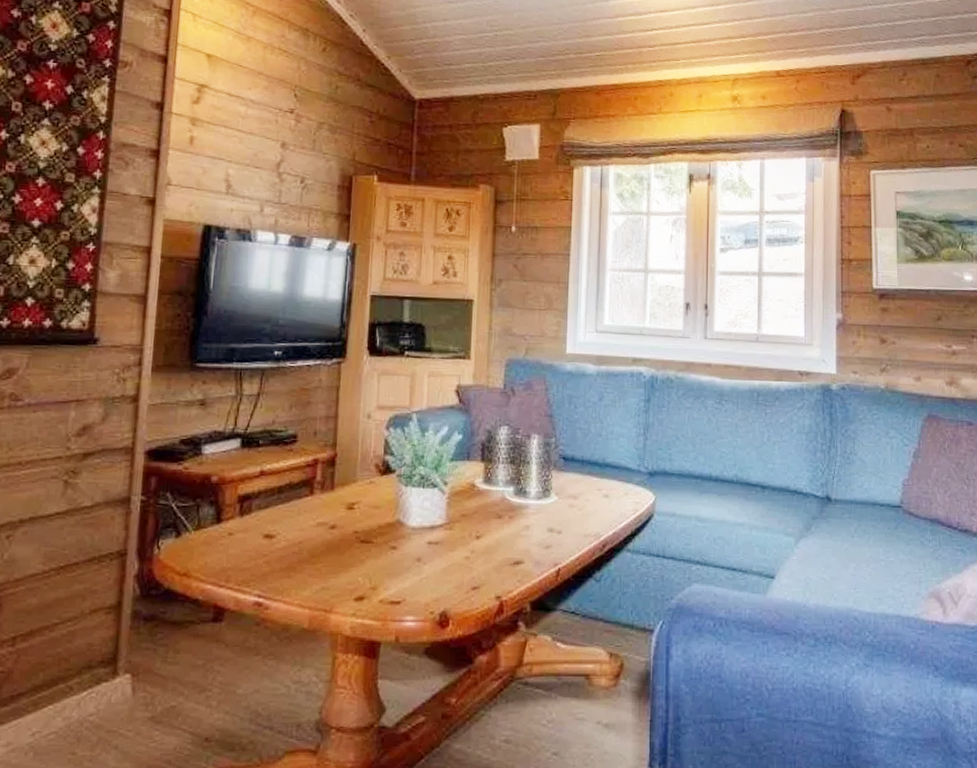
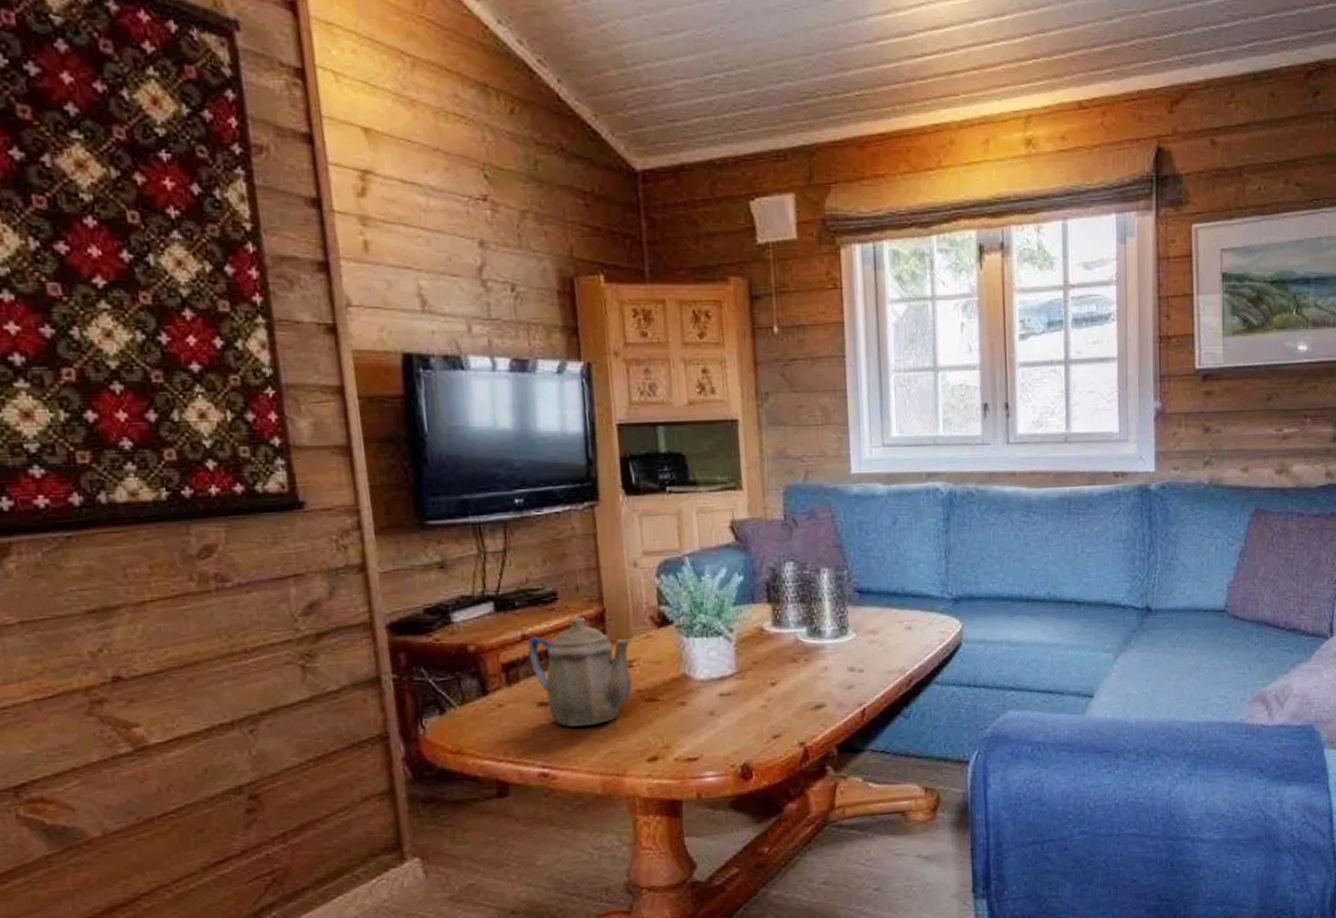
teapot: none [263,458,356,561] -> present [527,616,632,728]

